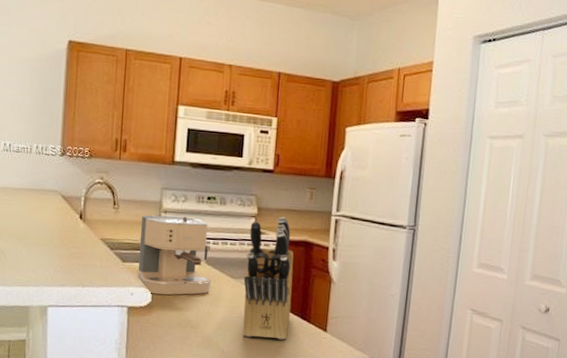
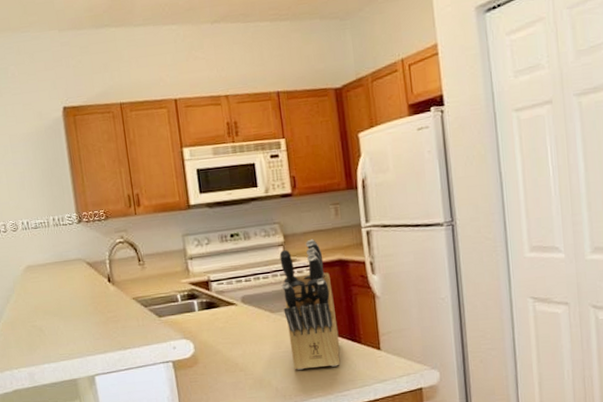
coffee maker: present [136,215,212,295] -> none [168,257,252,344]

